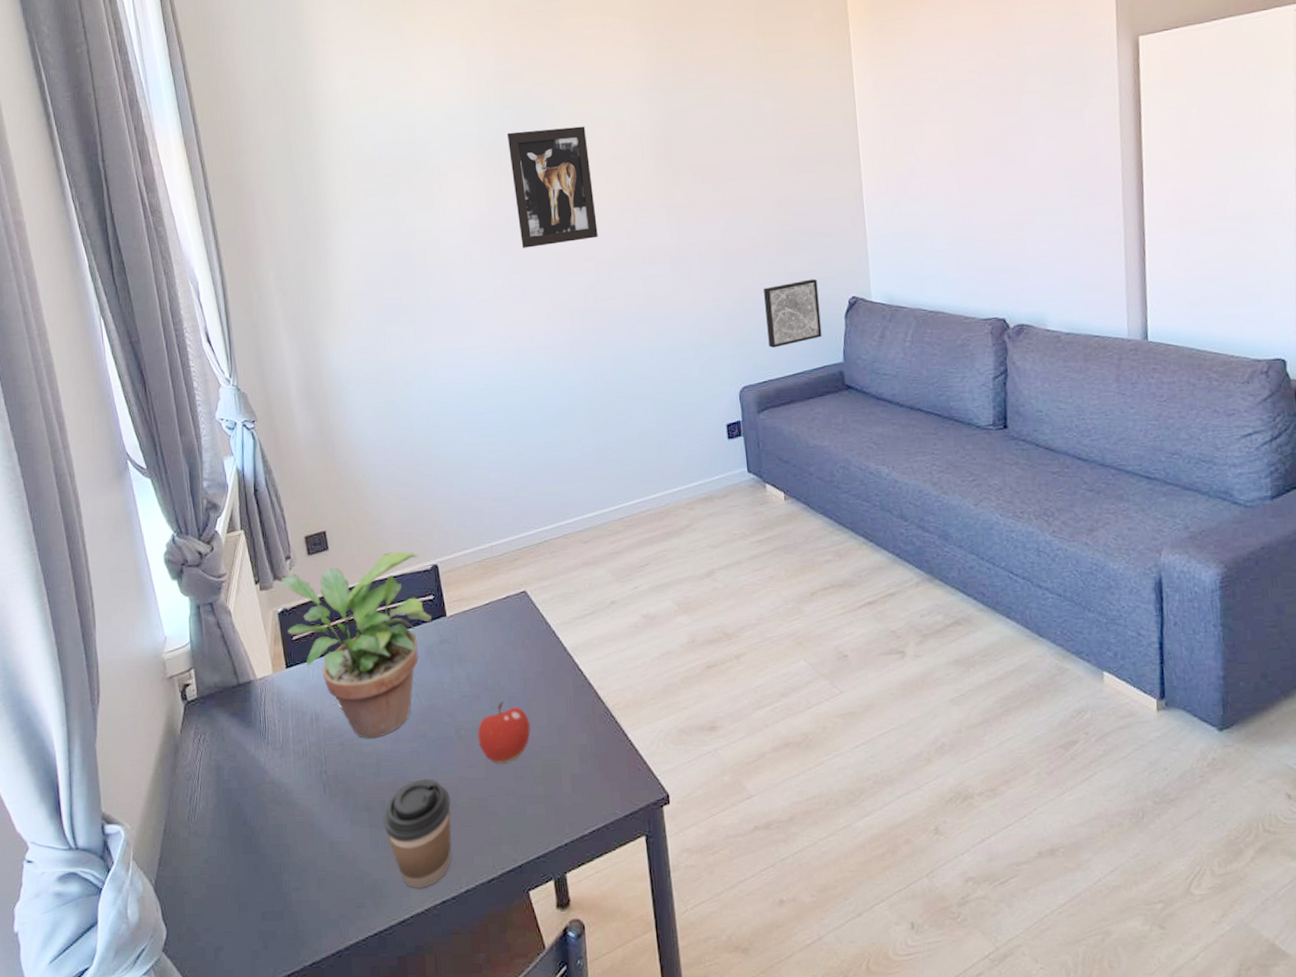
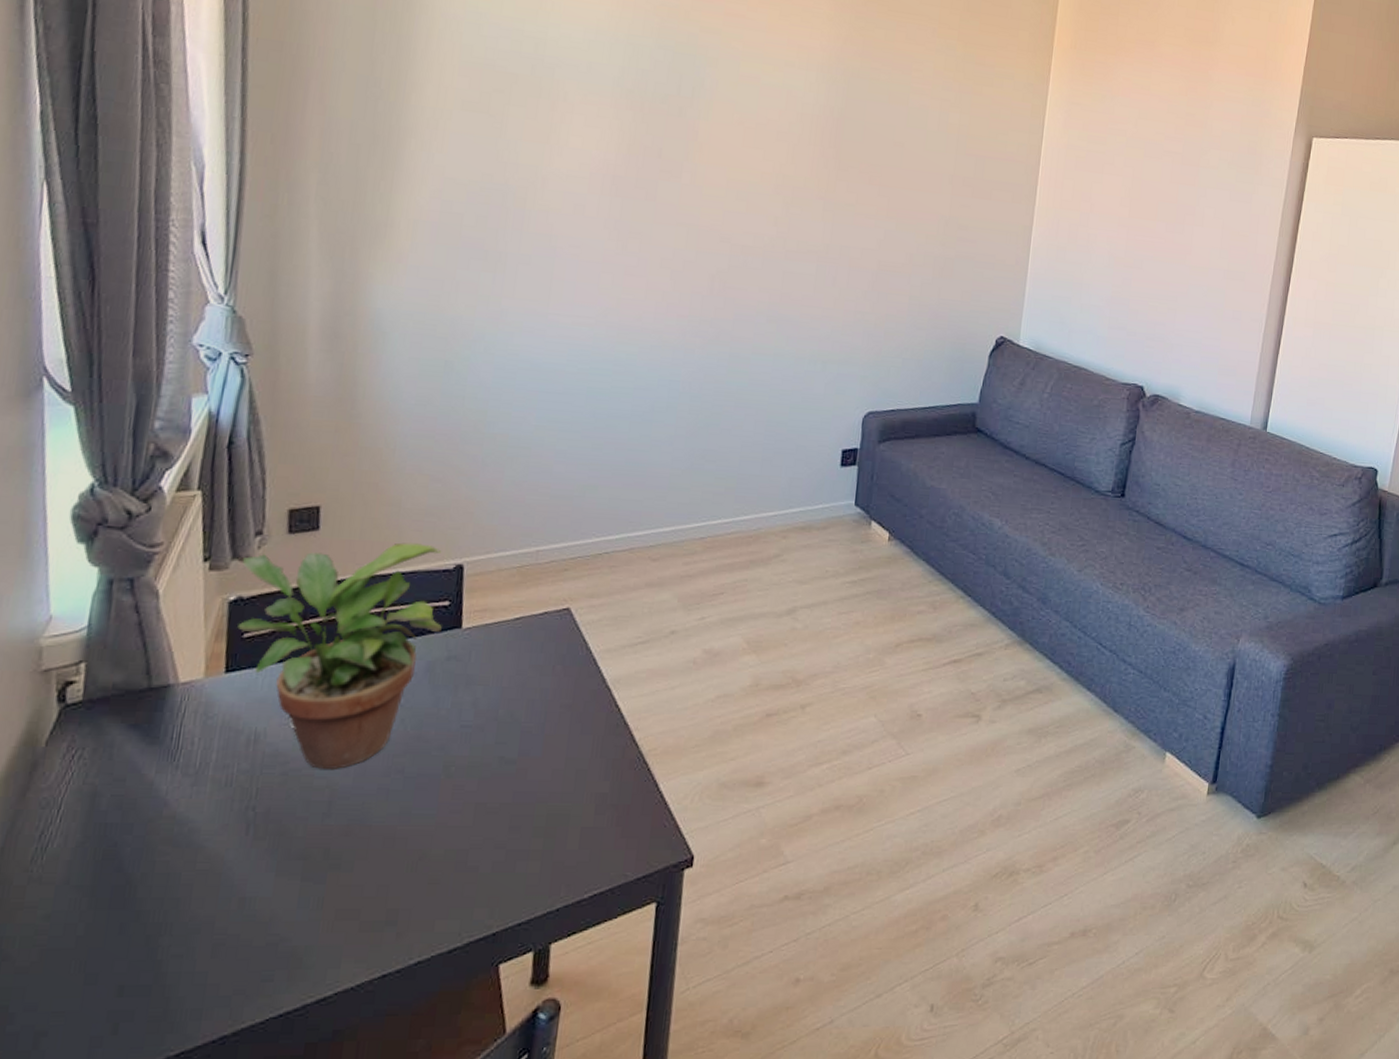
coffee cup: present [383,779,452,888] -> none [322,823,420,958]
fruit: present [477,701,531,764] -> none [471,736,542,810]
wall art: present [506,126,598,248] -> none [648,76,751,219]
wall art: present [764,279,822,348] -> none [905,309,968,376]

